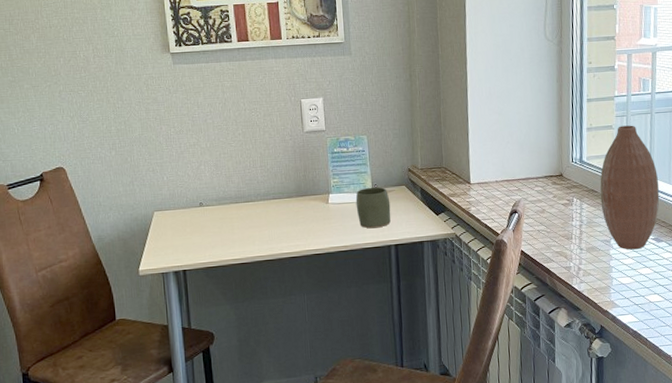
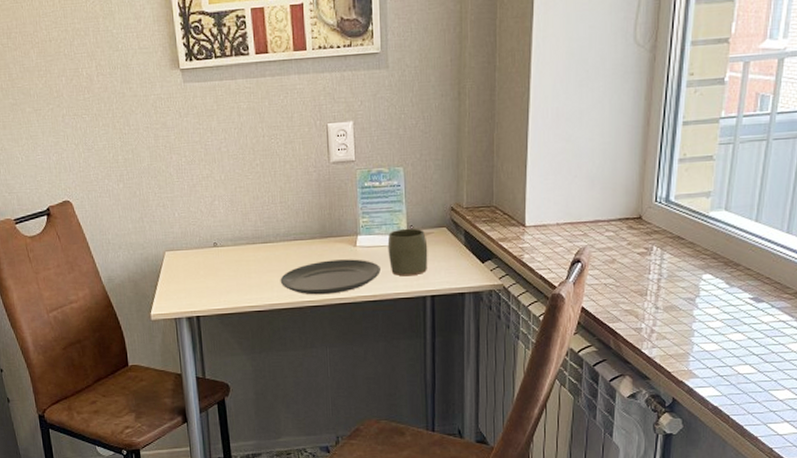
plate: none [261,214,350,248] -> present [280,259,380,295]
vase: present [599,125,660,250] -> none [688,155,767,311]

